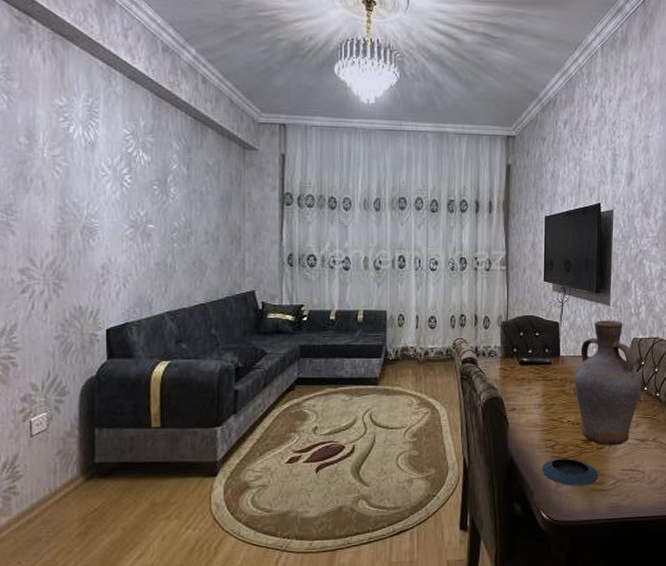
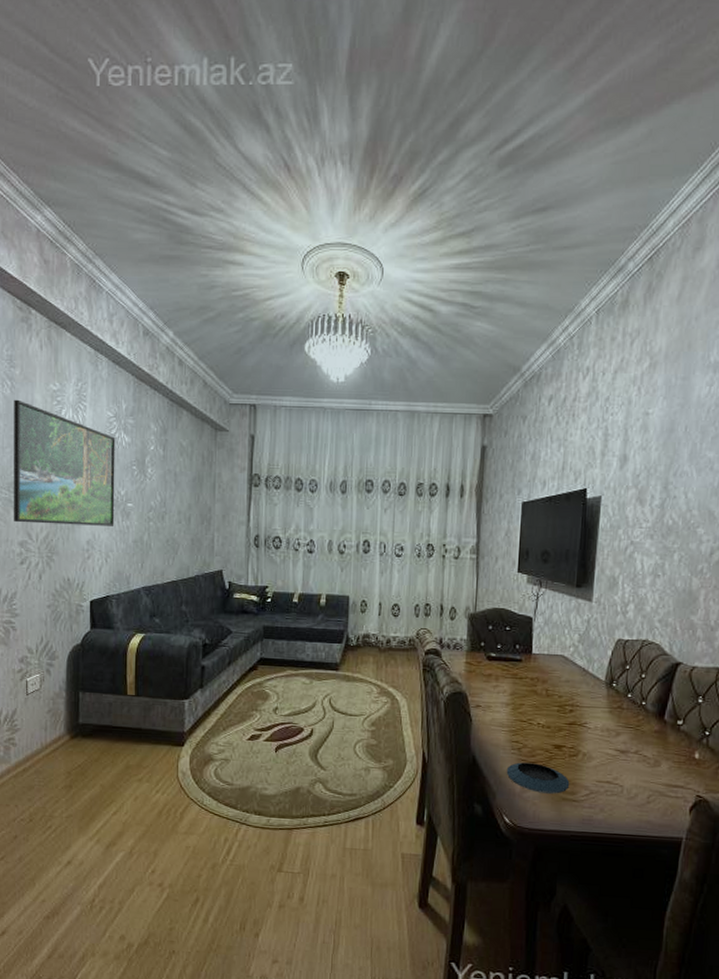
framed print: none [11,115,133,249] -> present [14,399,115,526]
vase: present [574,320,641,446] -> none [546,617,625,755]

